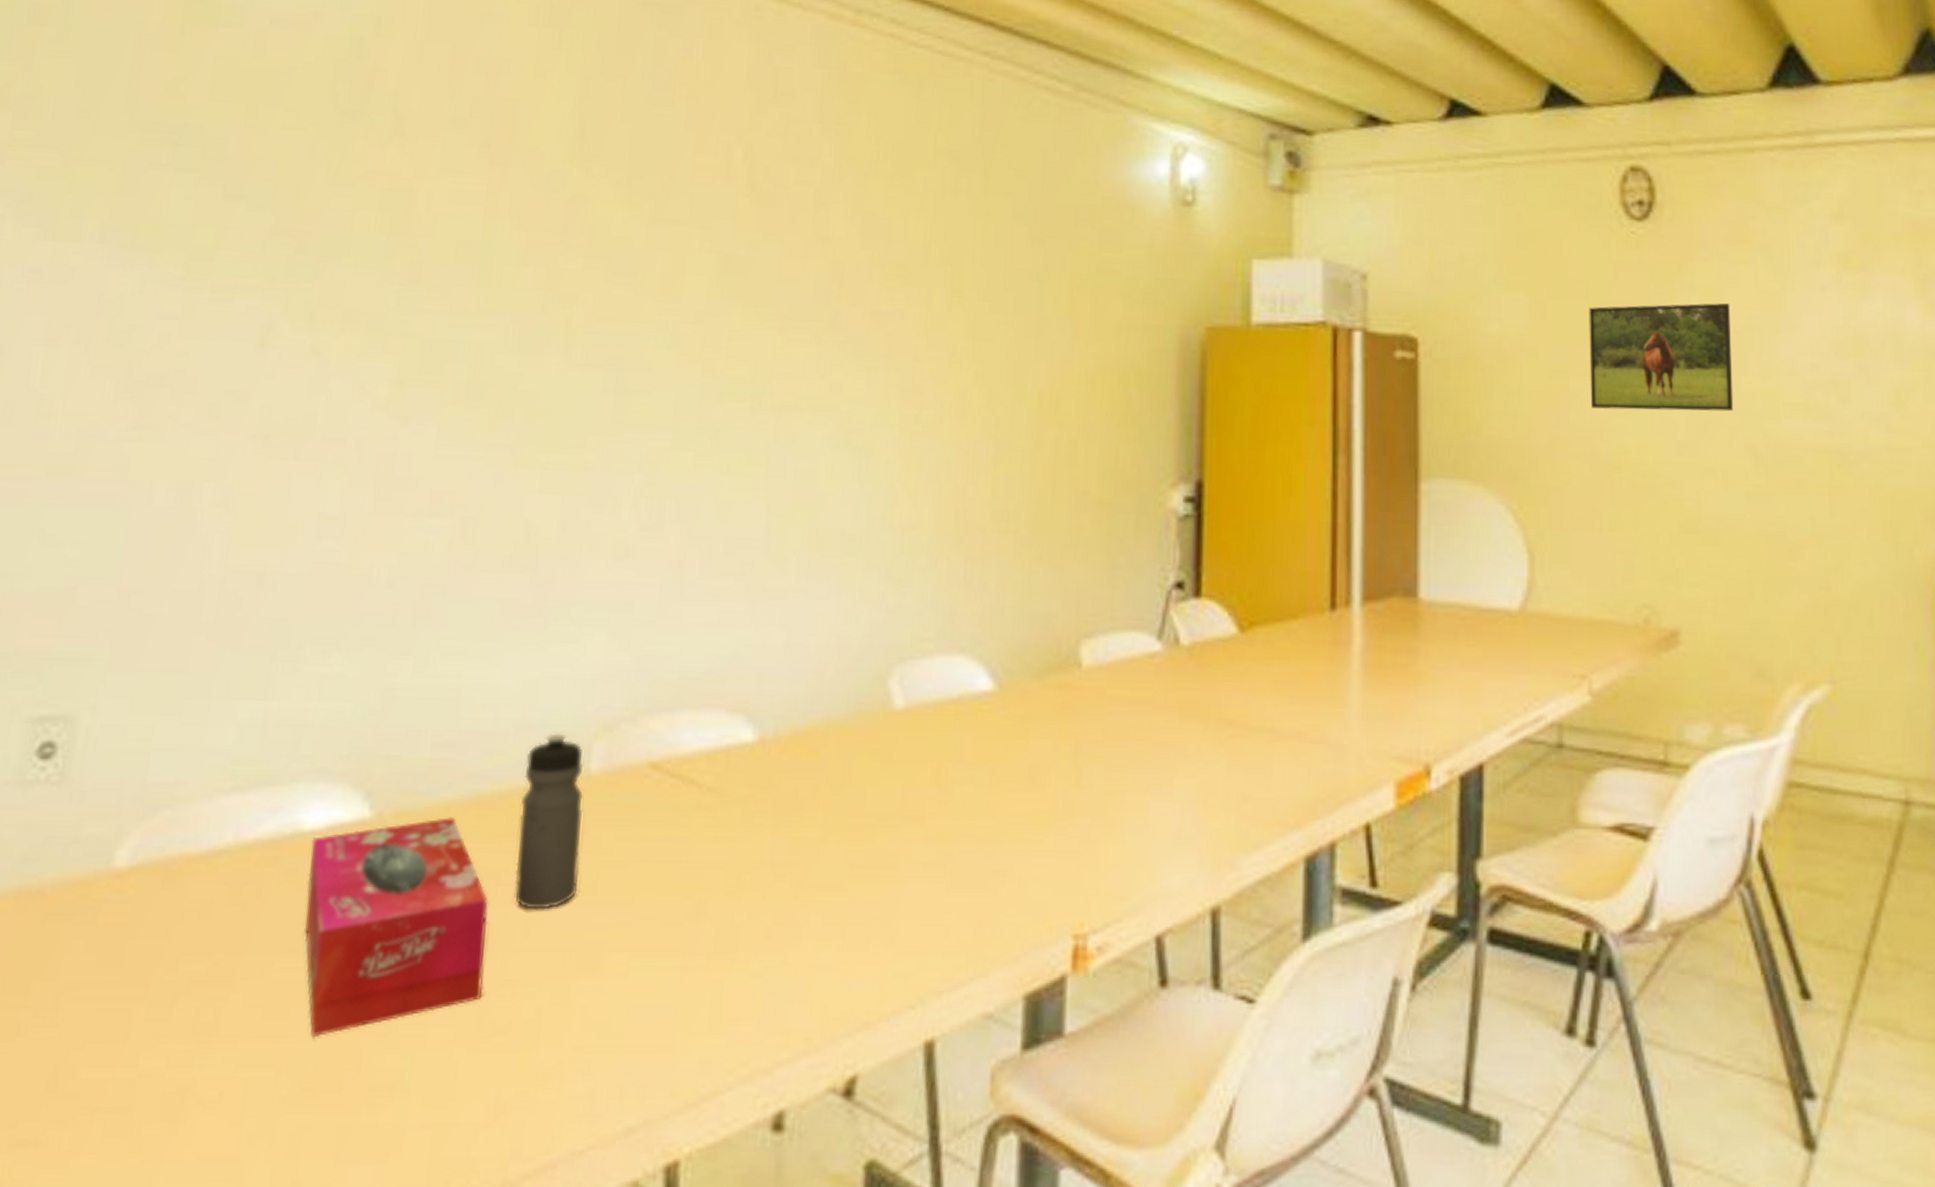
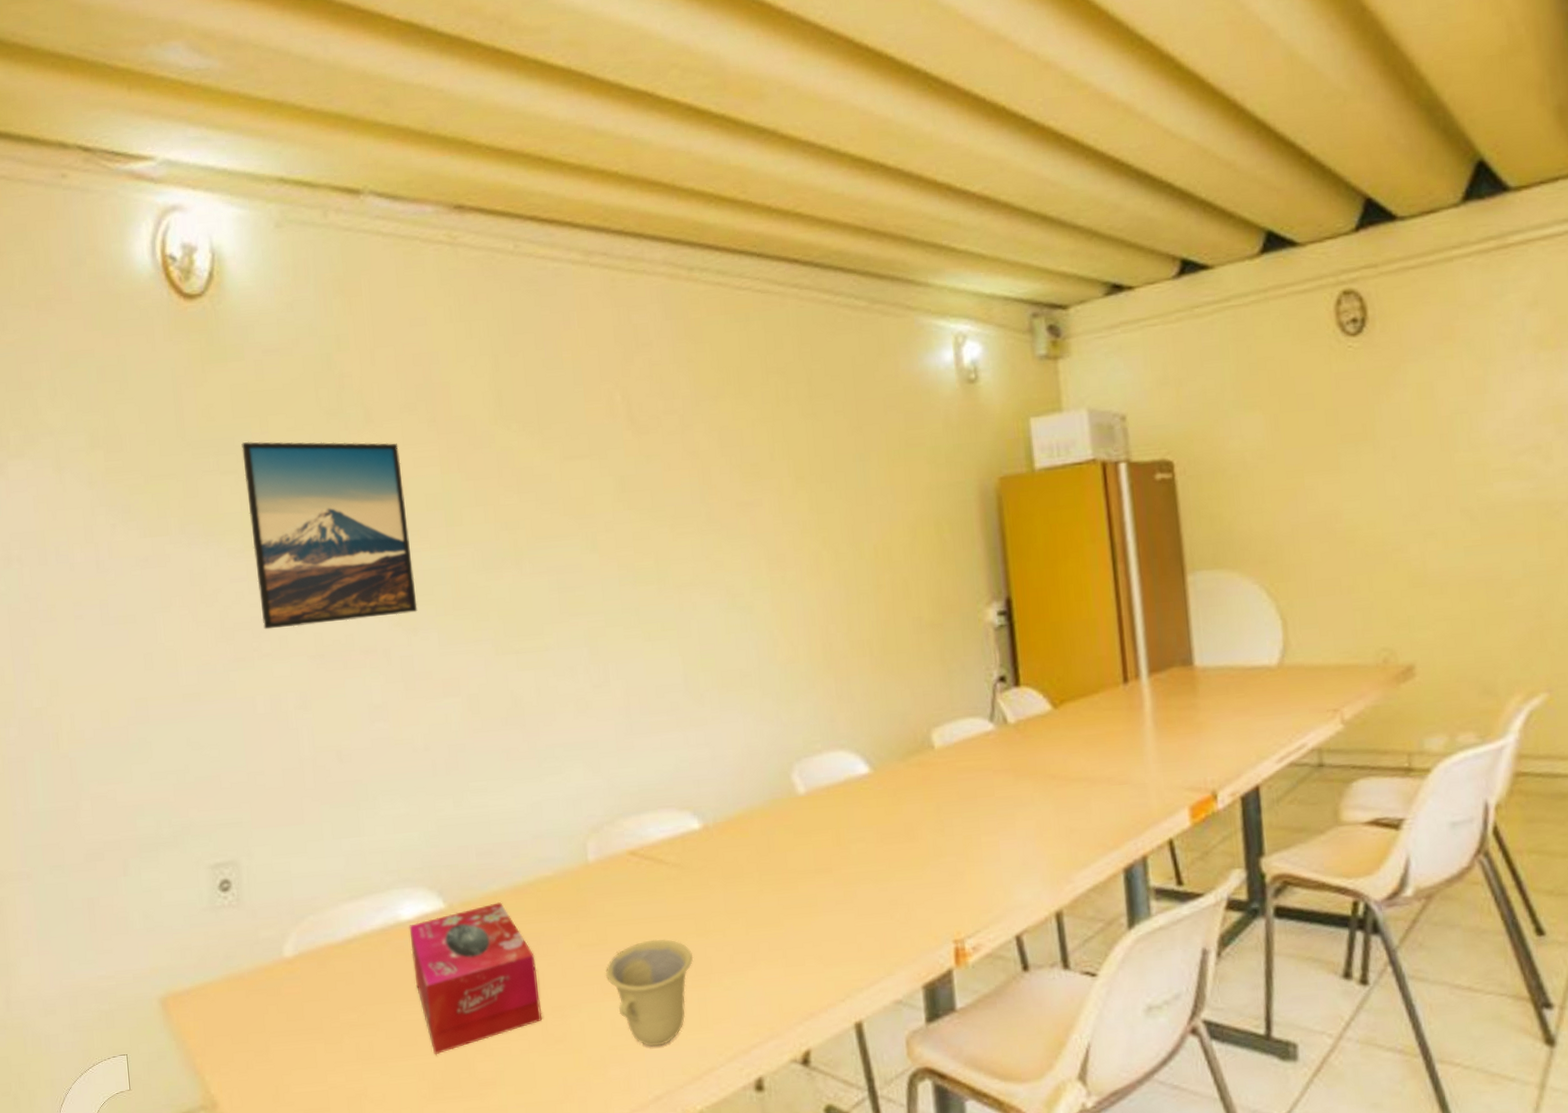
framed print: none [189,133,433,395] -> present [241,441,418,630]
water bottle: present [515,733,584,910] -> none [543,837,594,959]
cup: none [586,894,715,1052] -> present [606,938,694,1047]
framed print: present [1589,302,1734,412] -> none [1316,393,1449,497]

